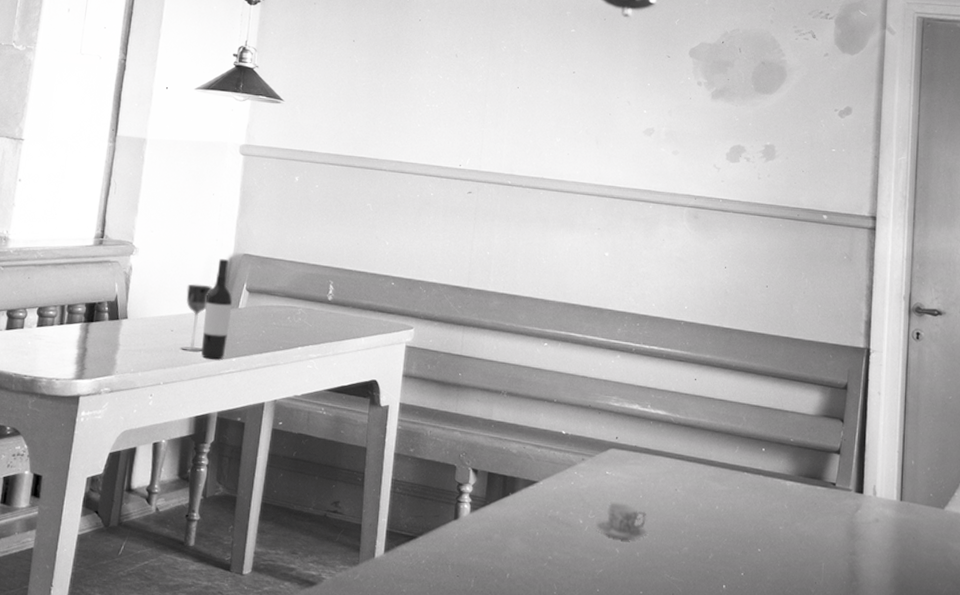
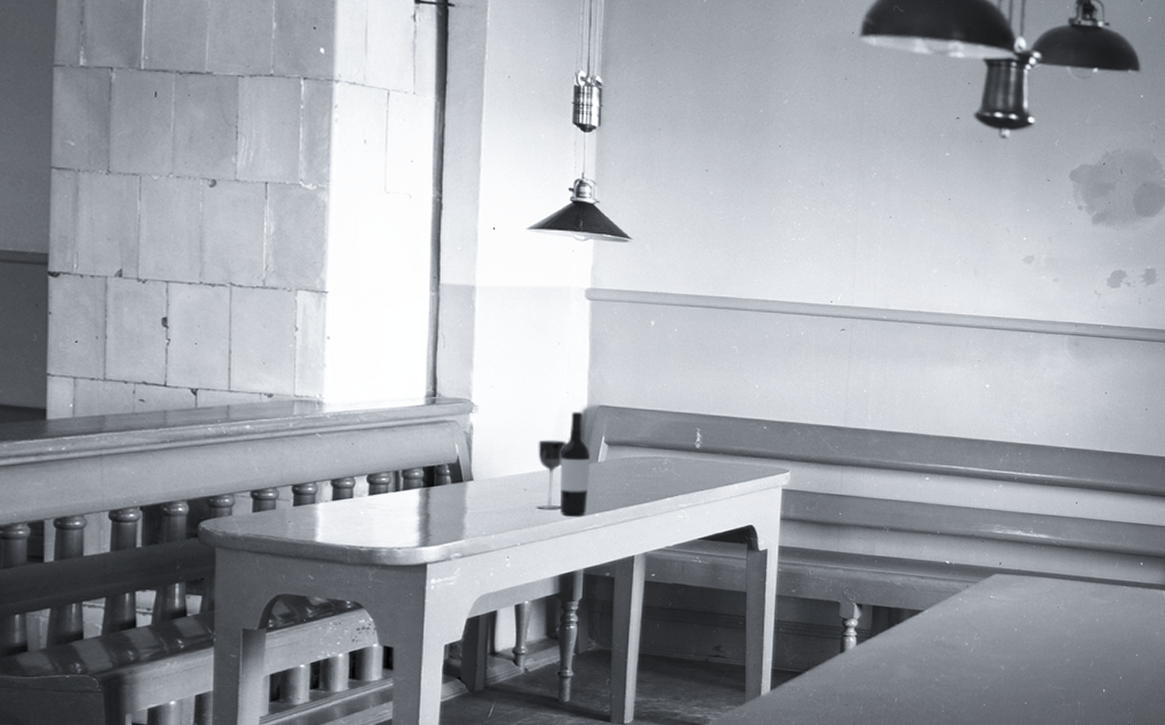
teacup: present [595,503,647,541] -> none [981,624,1030,658]

